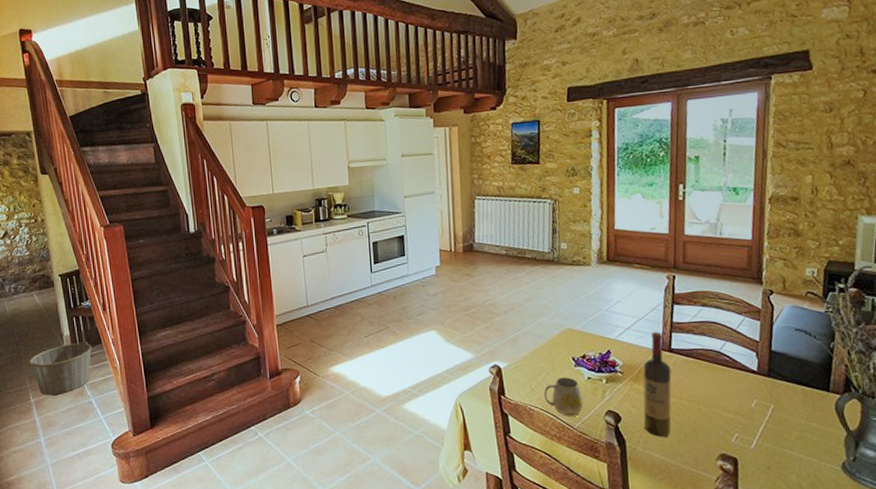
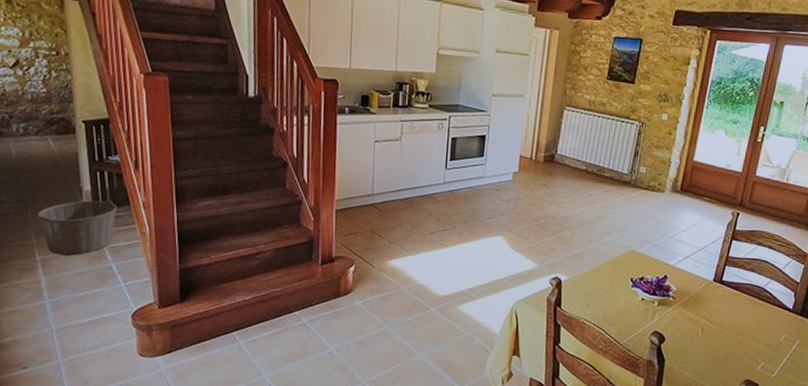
mug: present [543,377,584,416] -> none [597,296,634,333]
wine bottle: present [643,332,672,437] -> none [684,263,719,360]

